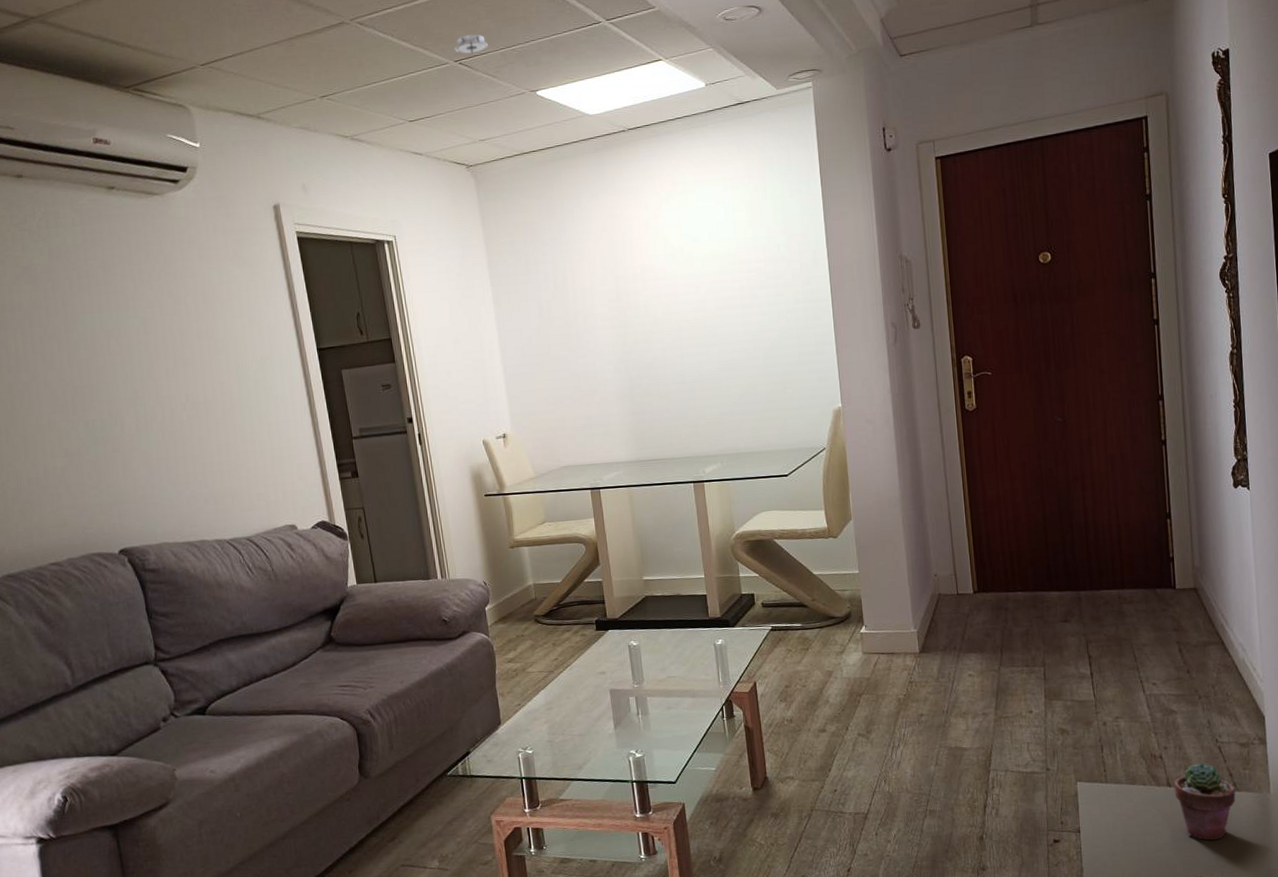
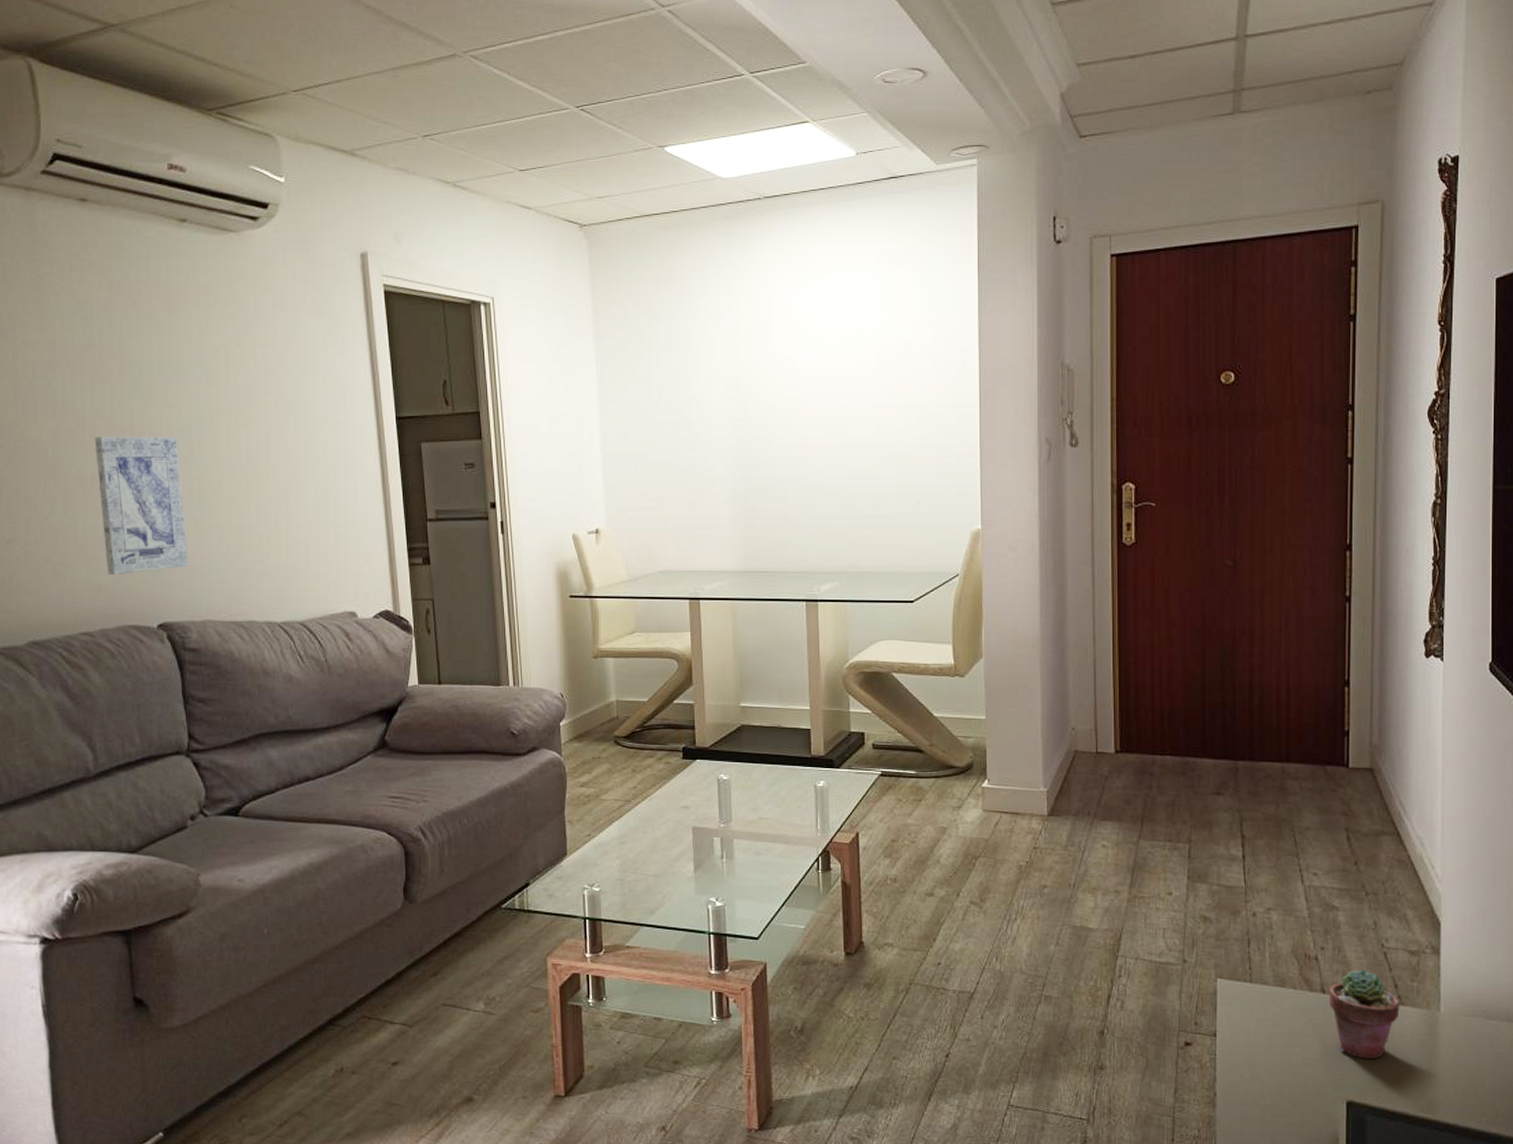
wall art: none [47,382,142,509] -> present [94,436,189,575]
smoke detector: present [454,34,488,56] -> none [576,78,615,101]

